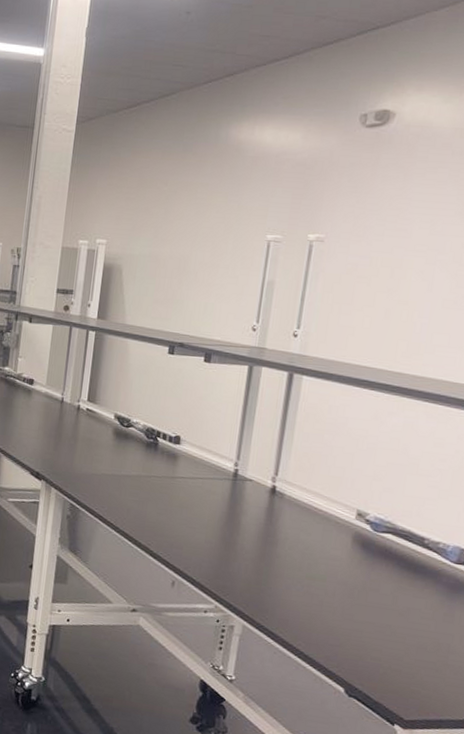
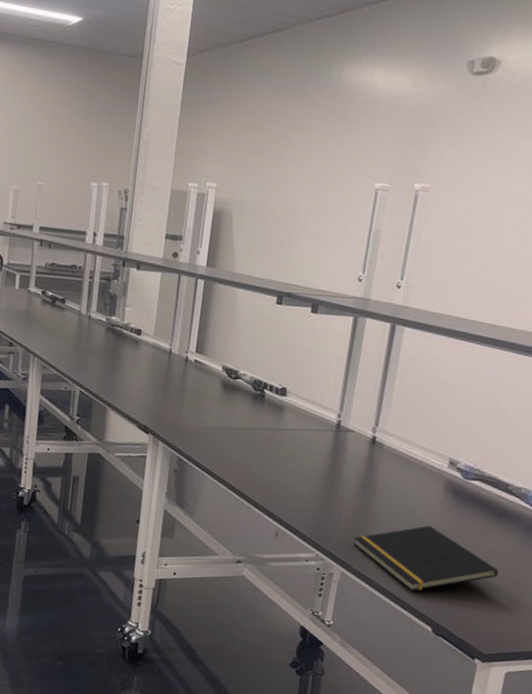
notepad: none [256,579,417,649] -> present [354,525,499,591]

